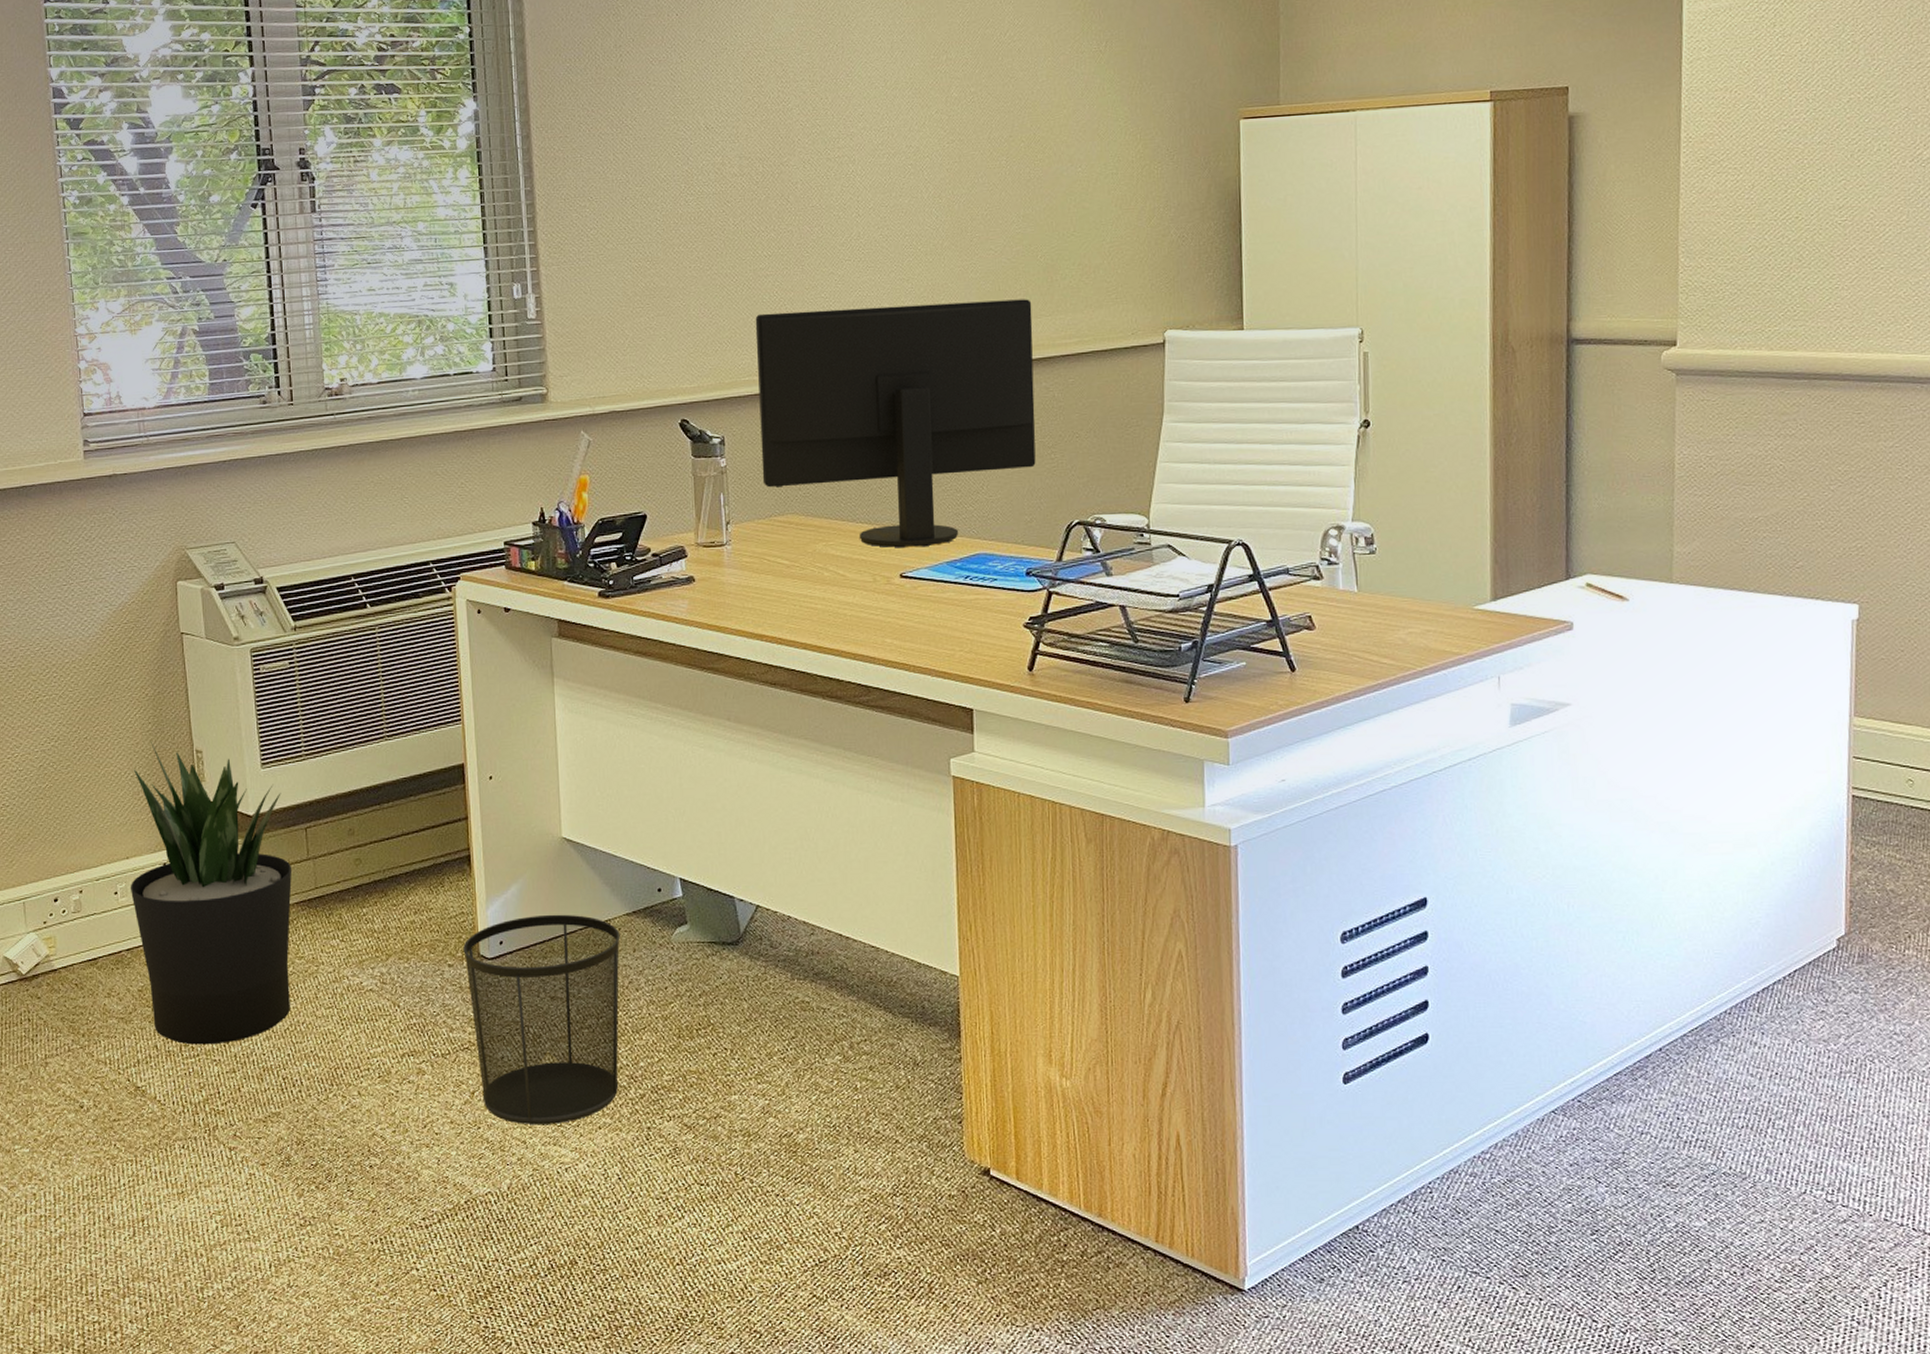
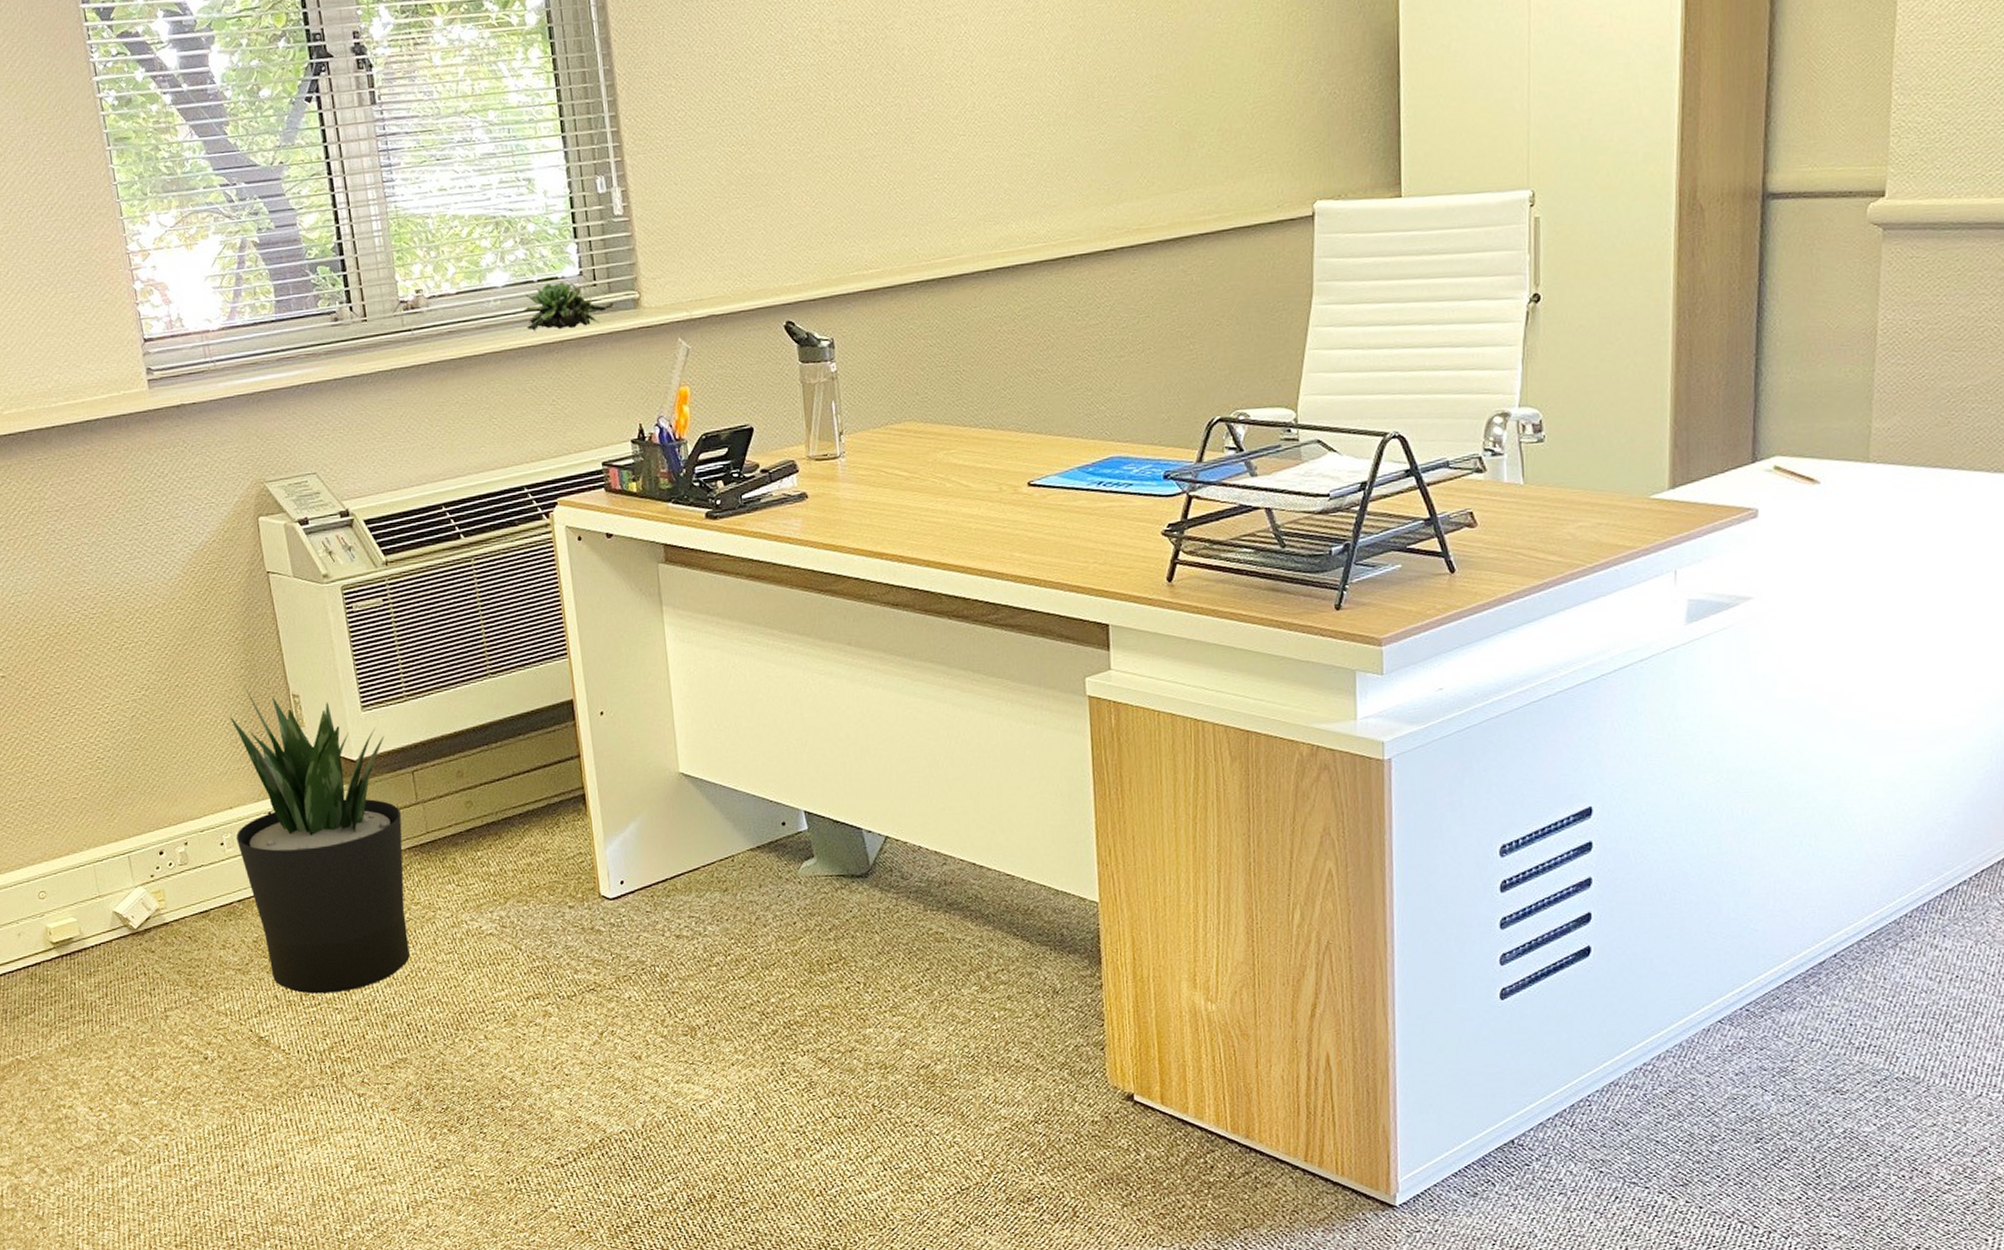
succulent plant: none [439,375,517,420] -> present [523,280,608,332]
waste bin: present [463,914,620,1124] -> none [583,851,750,1063]
computer monitor: present [755,299,1036,548] -> none [862,171,1173,454]

